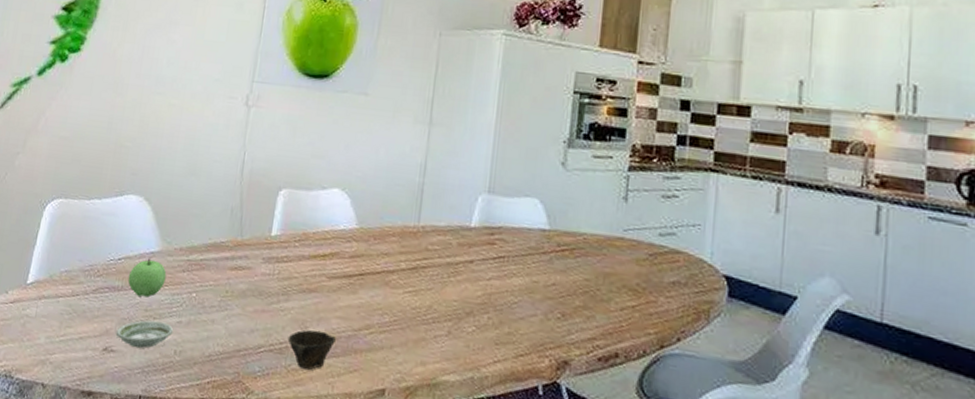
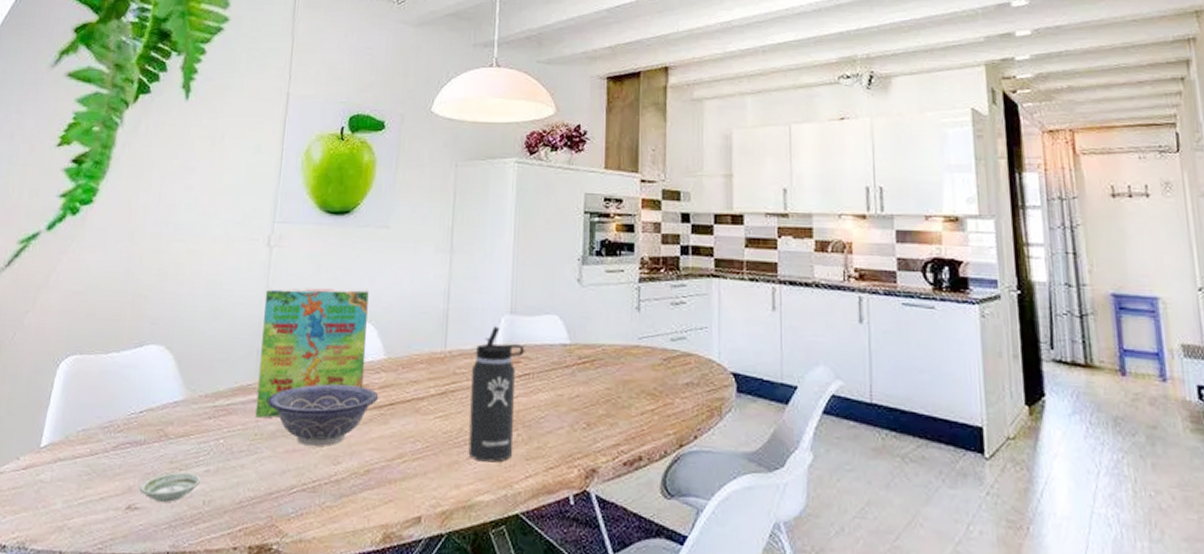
apple: present [128,258,167,298] -> none [150,408,192,449]
cereal box: none [227,147,344,277] -> present [255,287,369,418]
decorative bowl: none [238,247,349,310] -> present [266,384,379,447]
cup: present [287,329,336,370] -> none [320,464,369,505]
thermos bottle: none [436,204,501,344] -> present [468,326,525,463]

